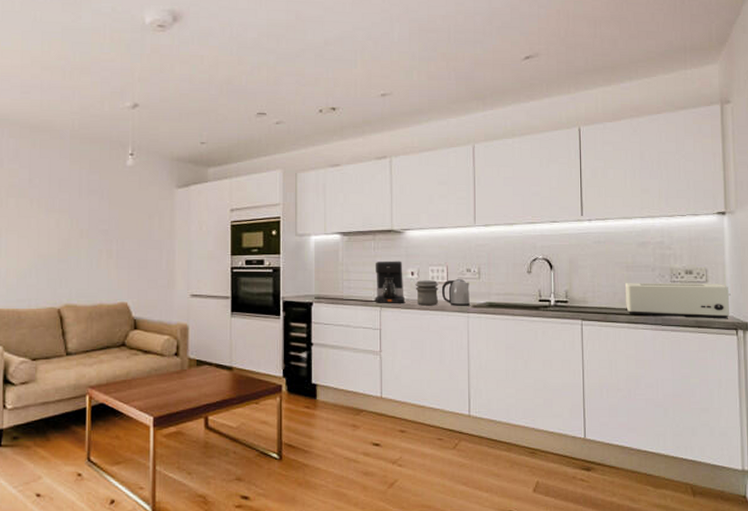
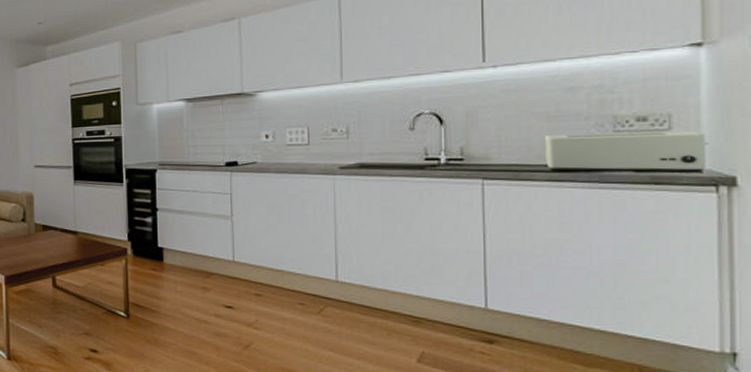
coffee maker: present [375,260,404,304] -> none [224,124,258,168]
jar: present [415,280,439,306] -> none [270,142,299,169]
kettle: present [441,279,471,307] -> none [301,140,337,169]

